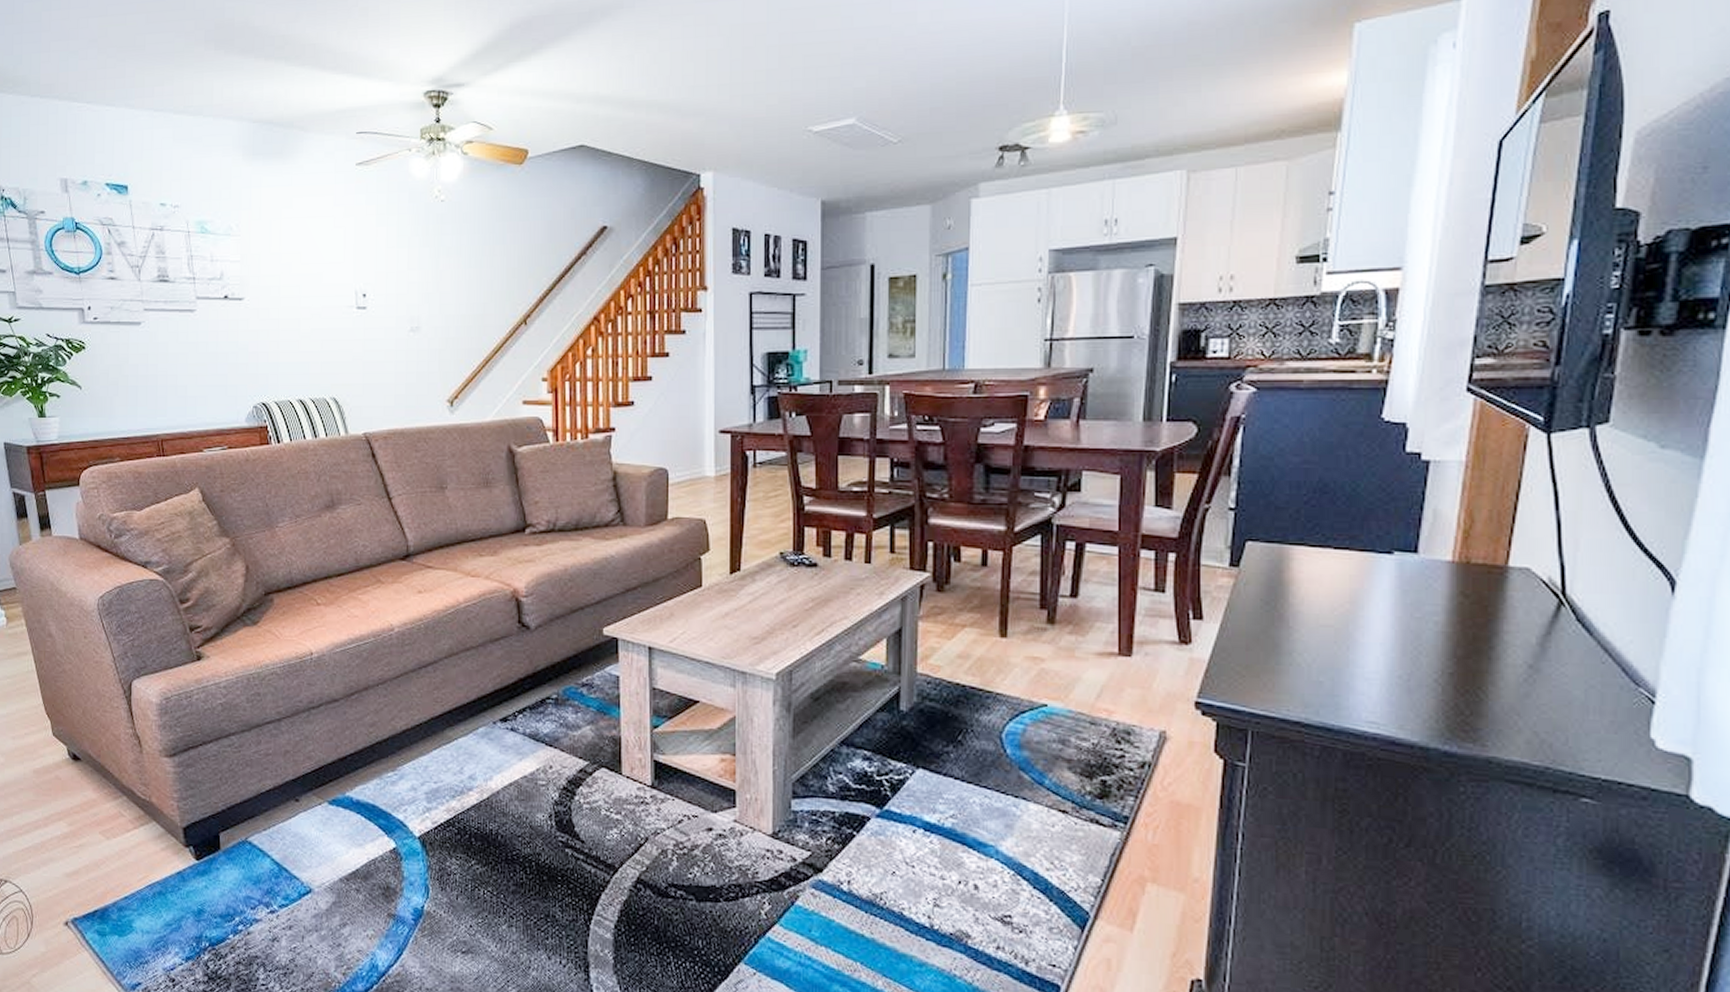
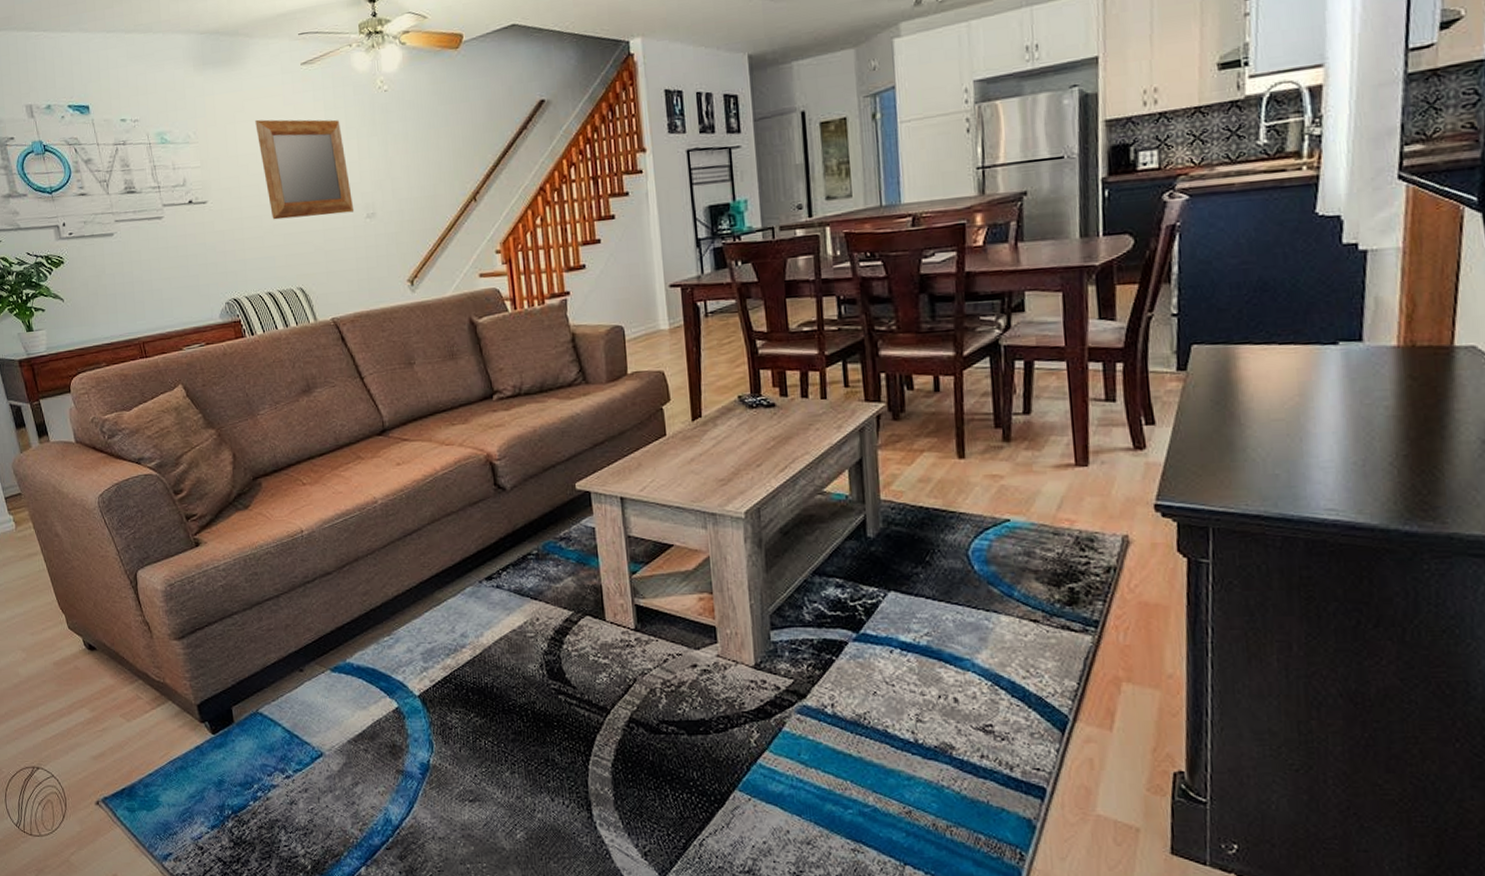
mirror: none [302,217,398,325] -> present [255,119,355,220]

